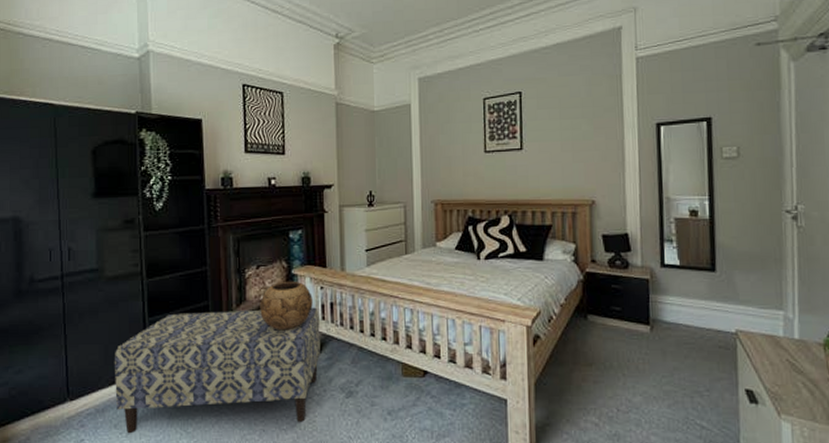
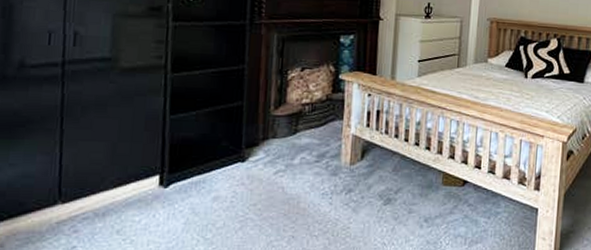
bench: present [114,307,320,434] -> none [120,112,365,240]
decorative bowl: present [260,281,313,331] -> none [300,86,359,136]

